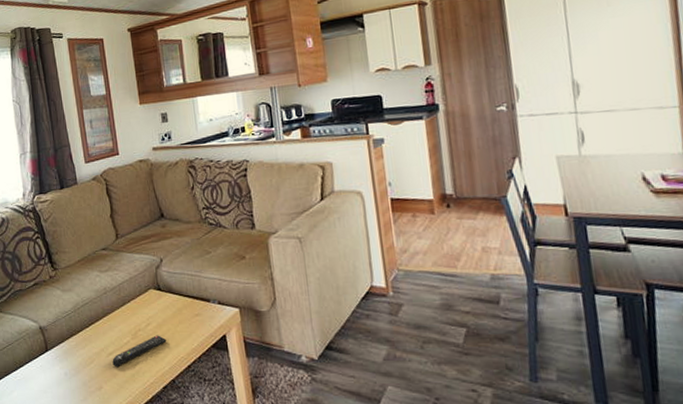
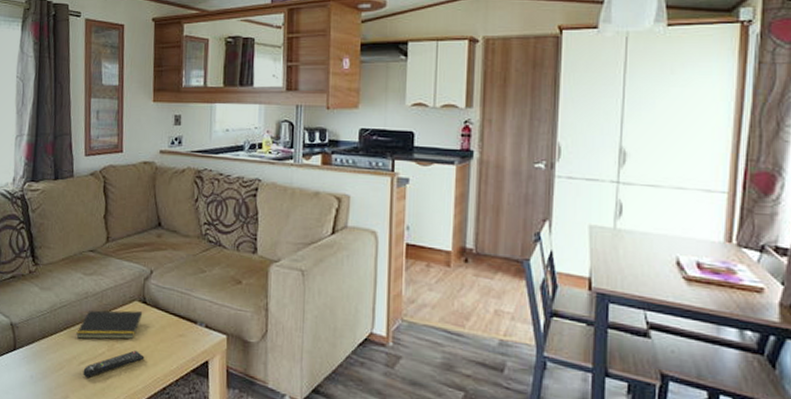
notepad: none [101,298,159,332] -> present [76,310,143,339]

